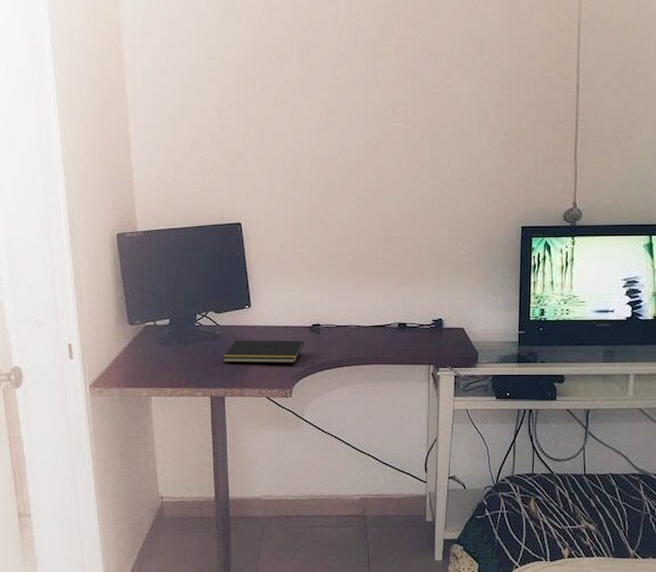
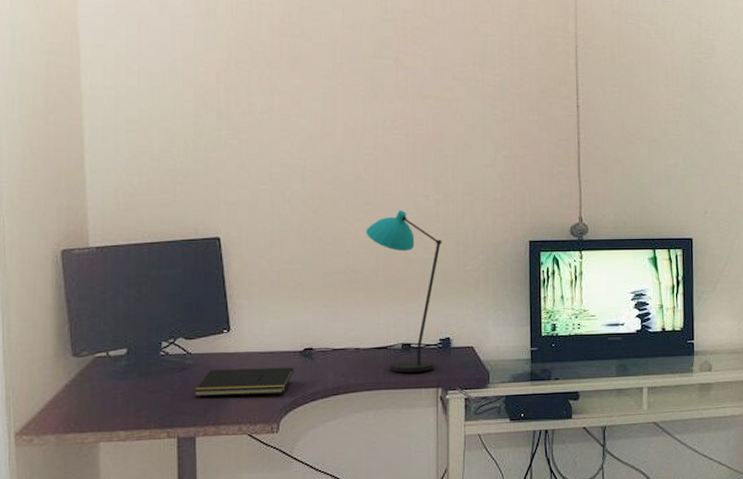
desk lamp: none [366,197,437,350] -> present [365,210,442,373]

